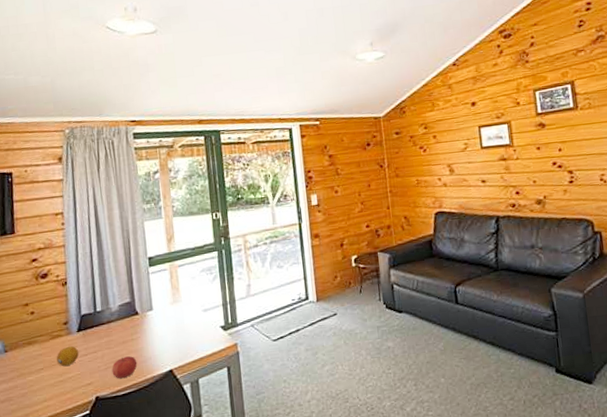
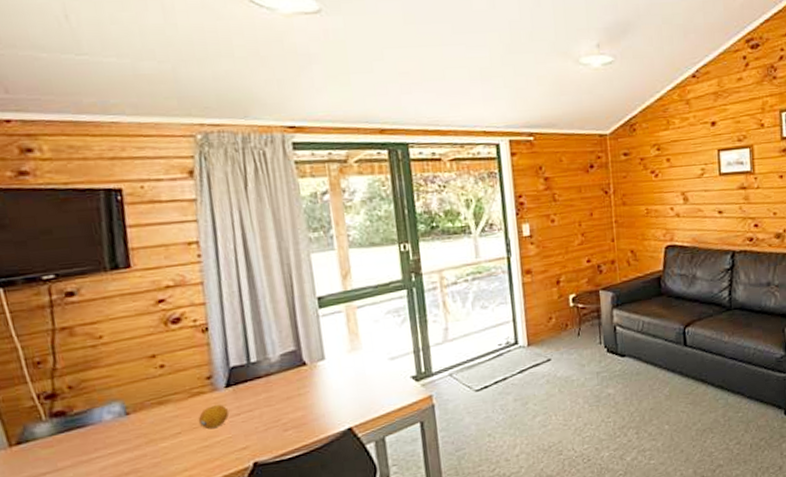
fruit: present [112,356,138,379] -> none [273,414,307,441]

